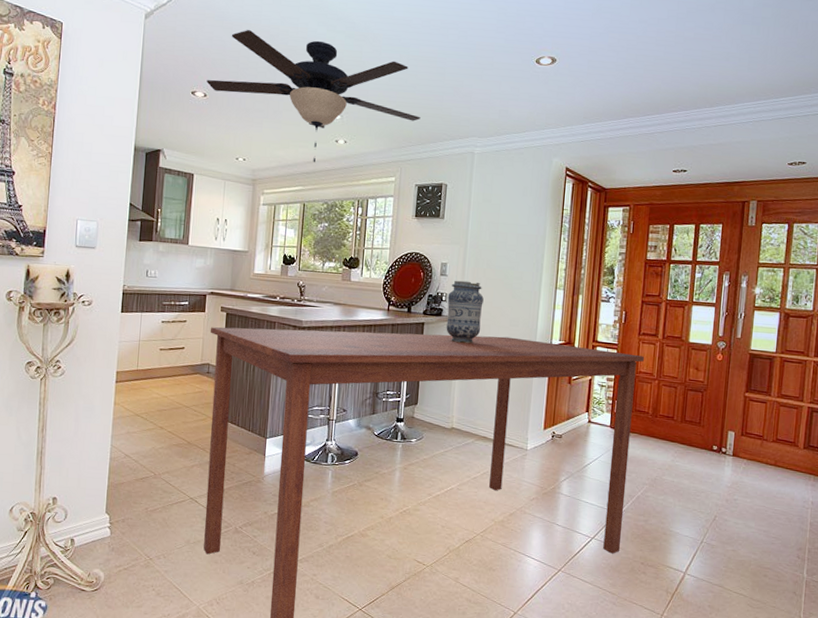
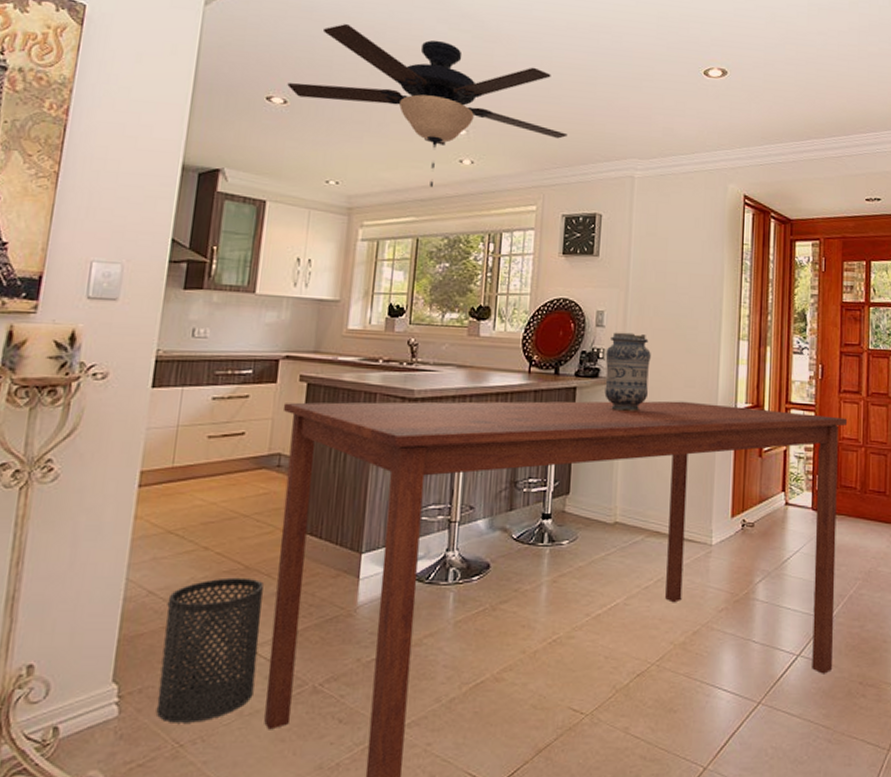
trash can: none [134,449,200,545] -> present [156,577,264,723]

